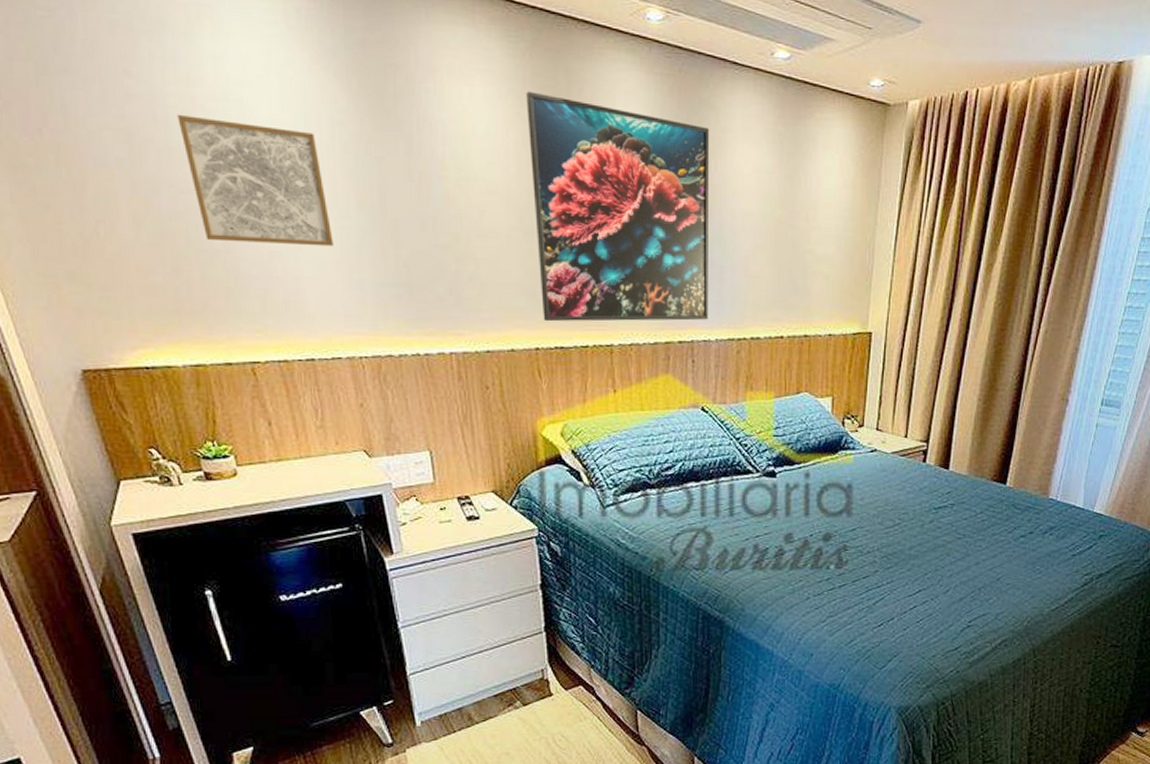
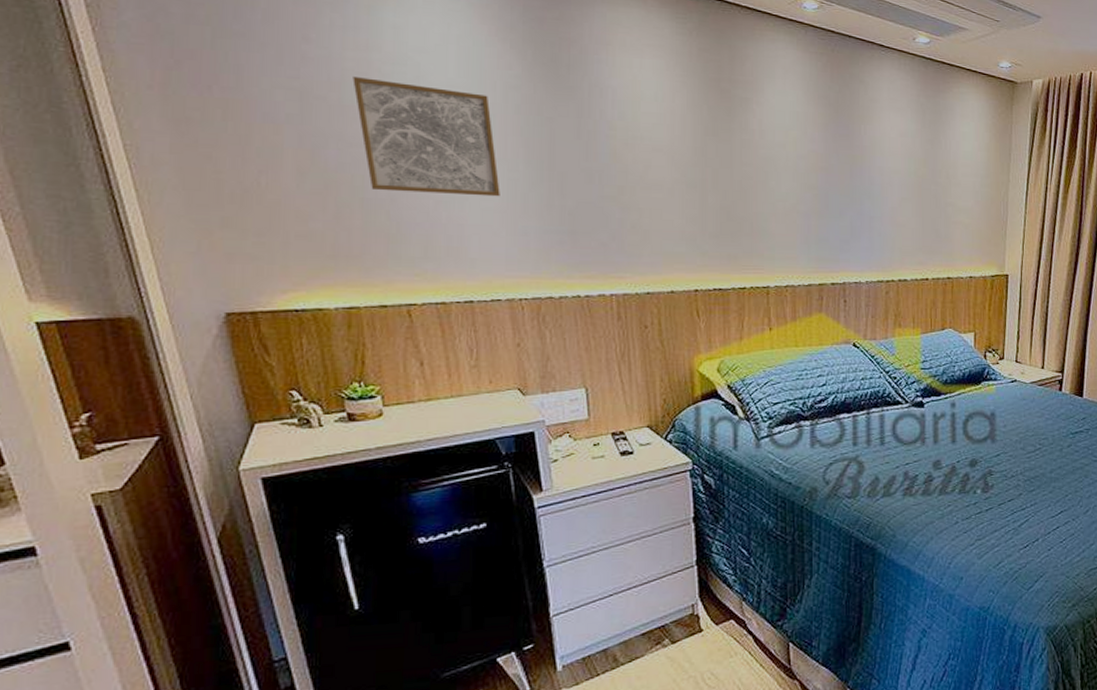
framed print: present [526,91,710,322] -> none [692,64,860,266]

